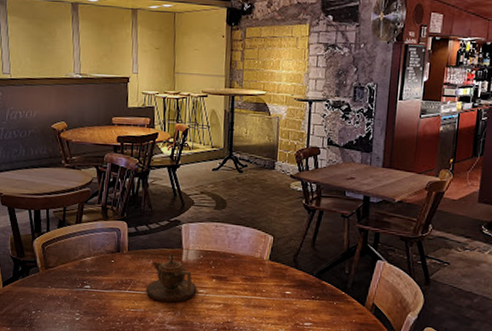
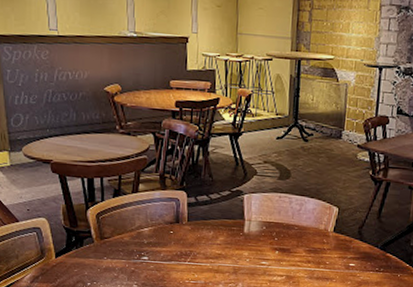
teapot: present [145,254,197,303] -> none [206,225,259,275]

